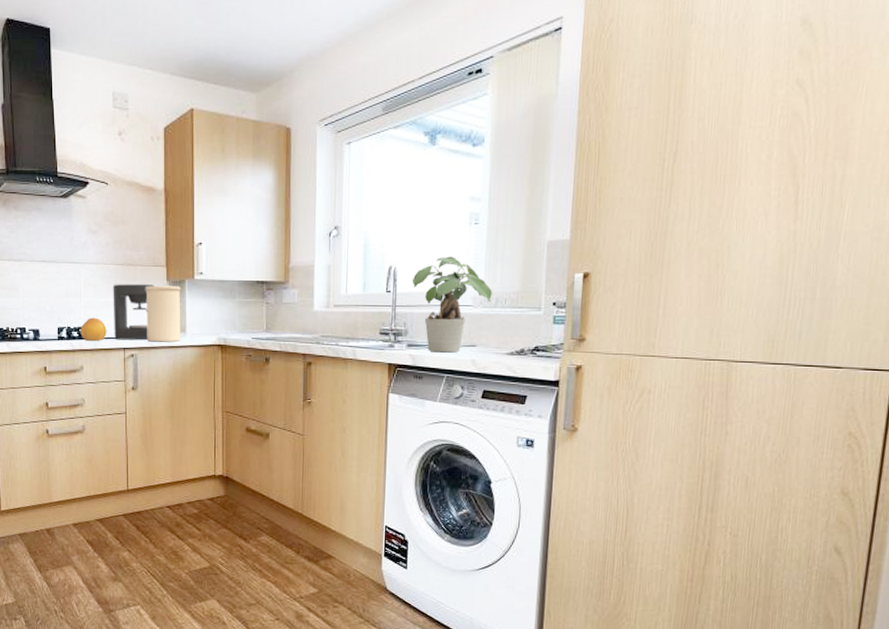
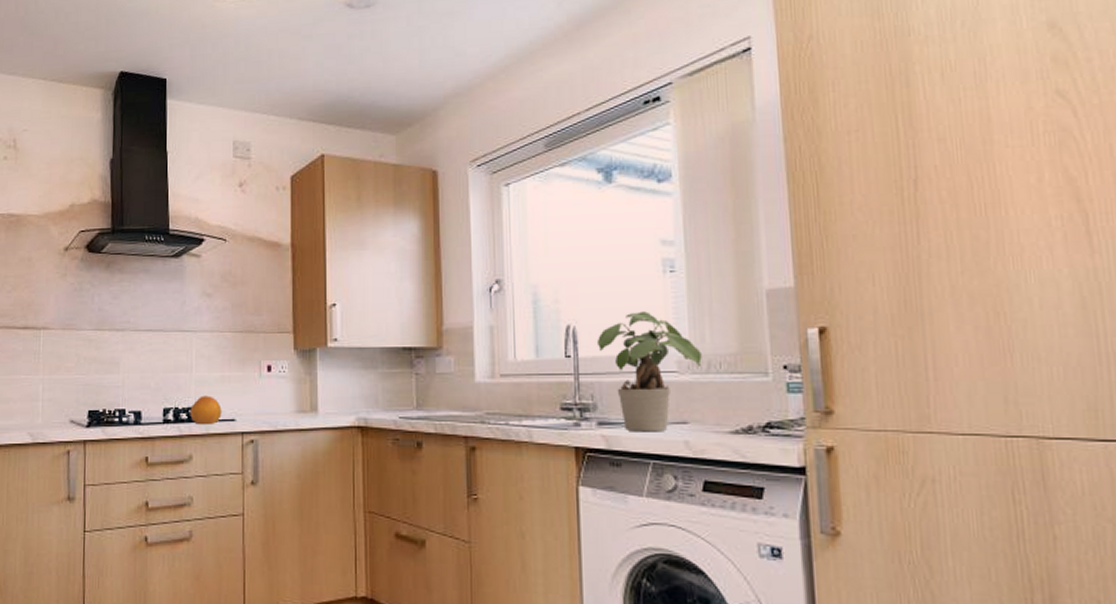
coffee maker: present [112,284,154,341] -> none [229,354,279,423]
canister: present [145,286,181,342] -> none [269,356,312,424]

